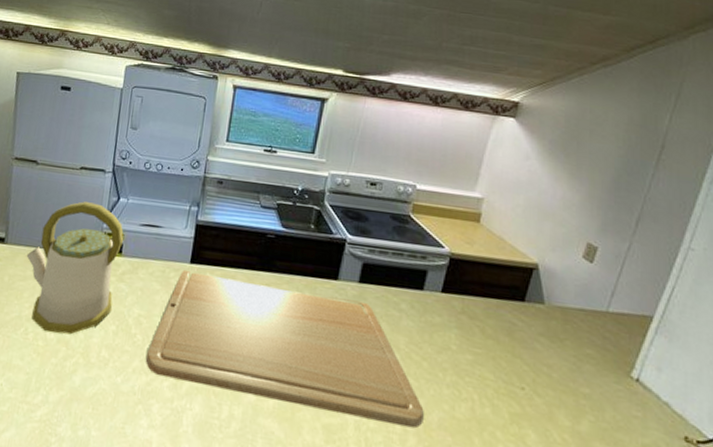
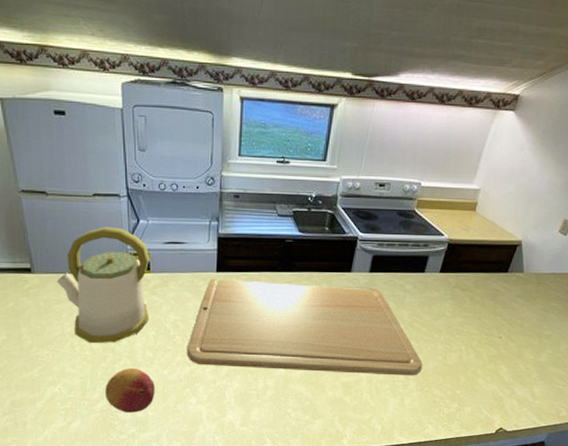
fruit: none [48,367,105,429] -> present [105,367,155,414]

